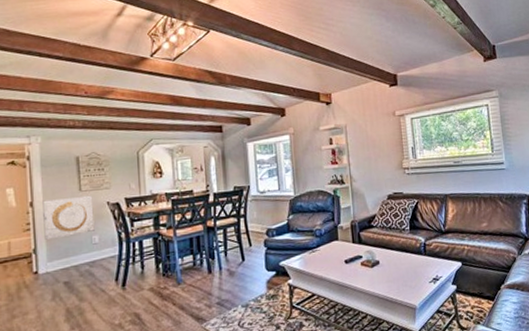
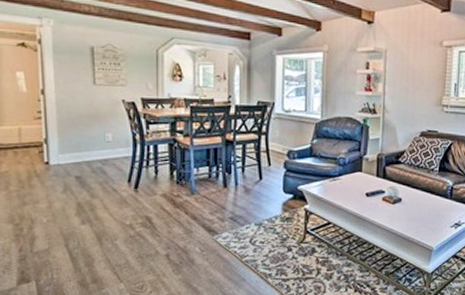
wall art: present [42,195,95,240] -> none [54,89,108,131]

